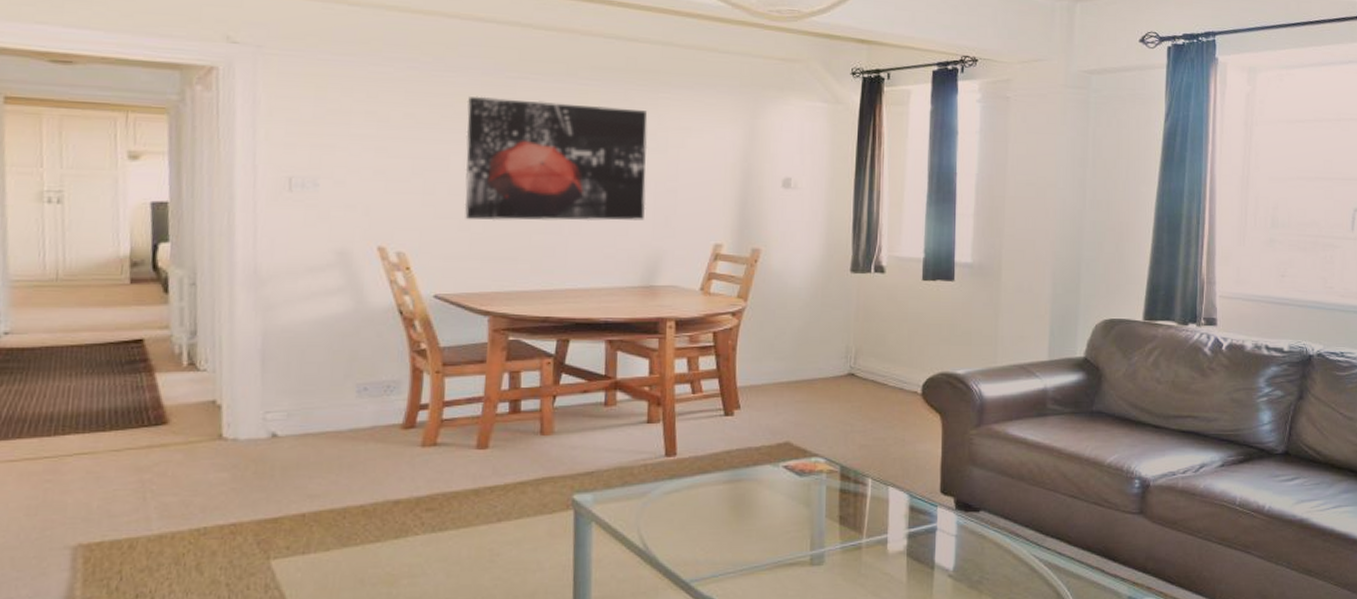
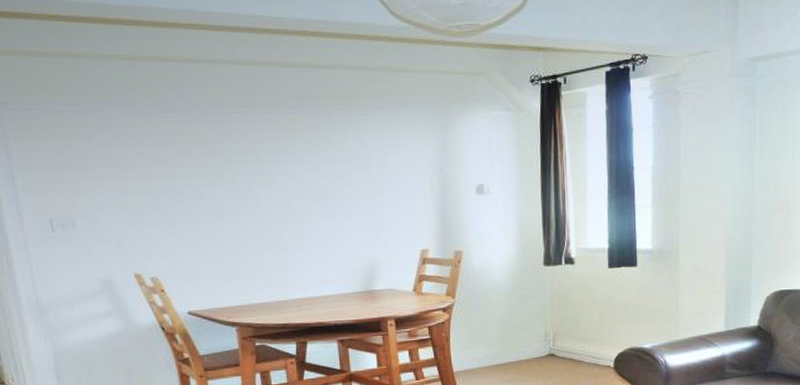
wall art: present [464,96,648,221] -> none [189,132,358,245]

